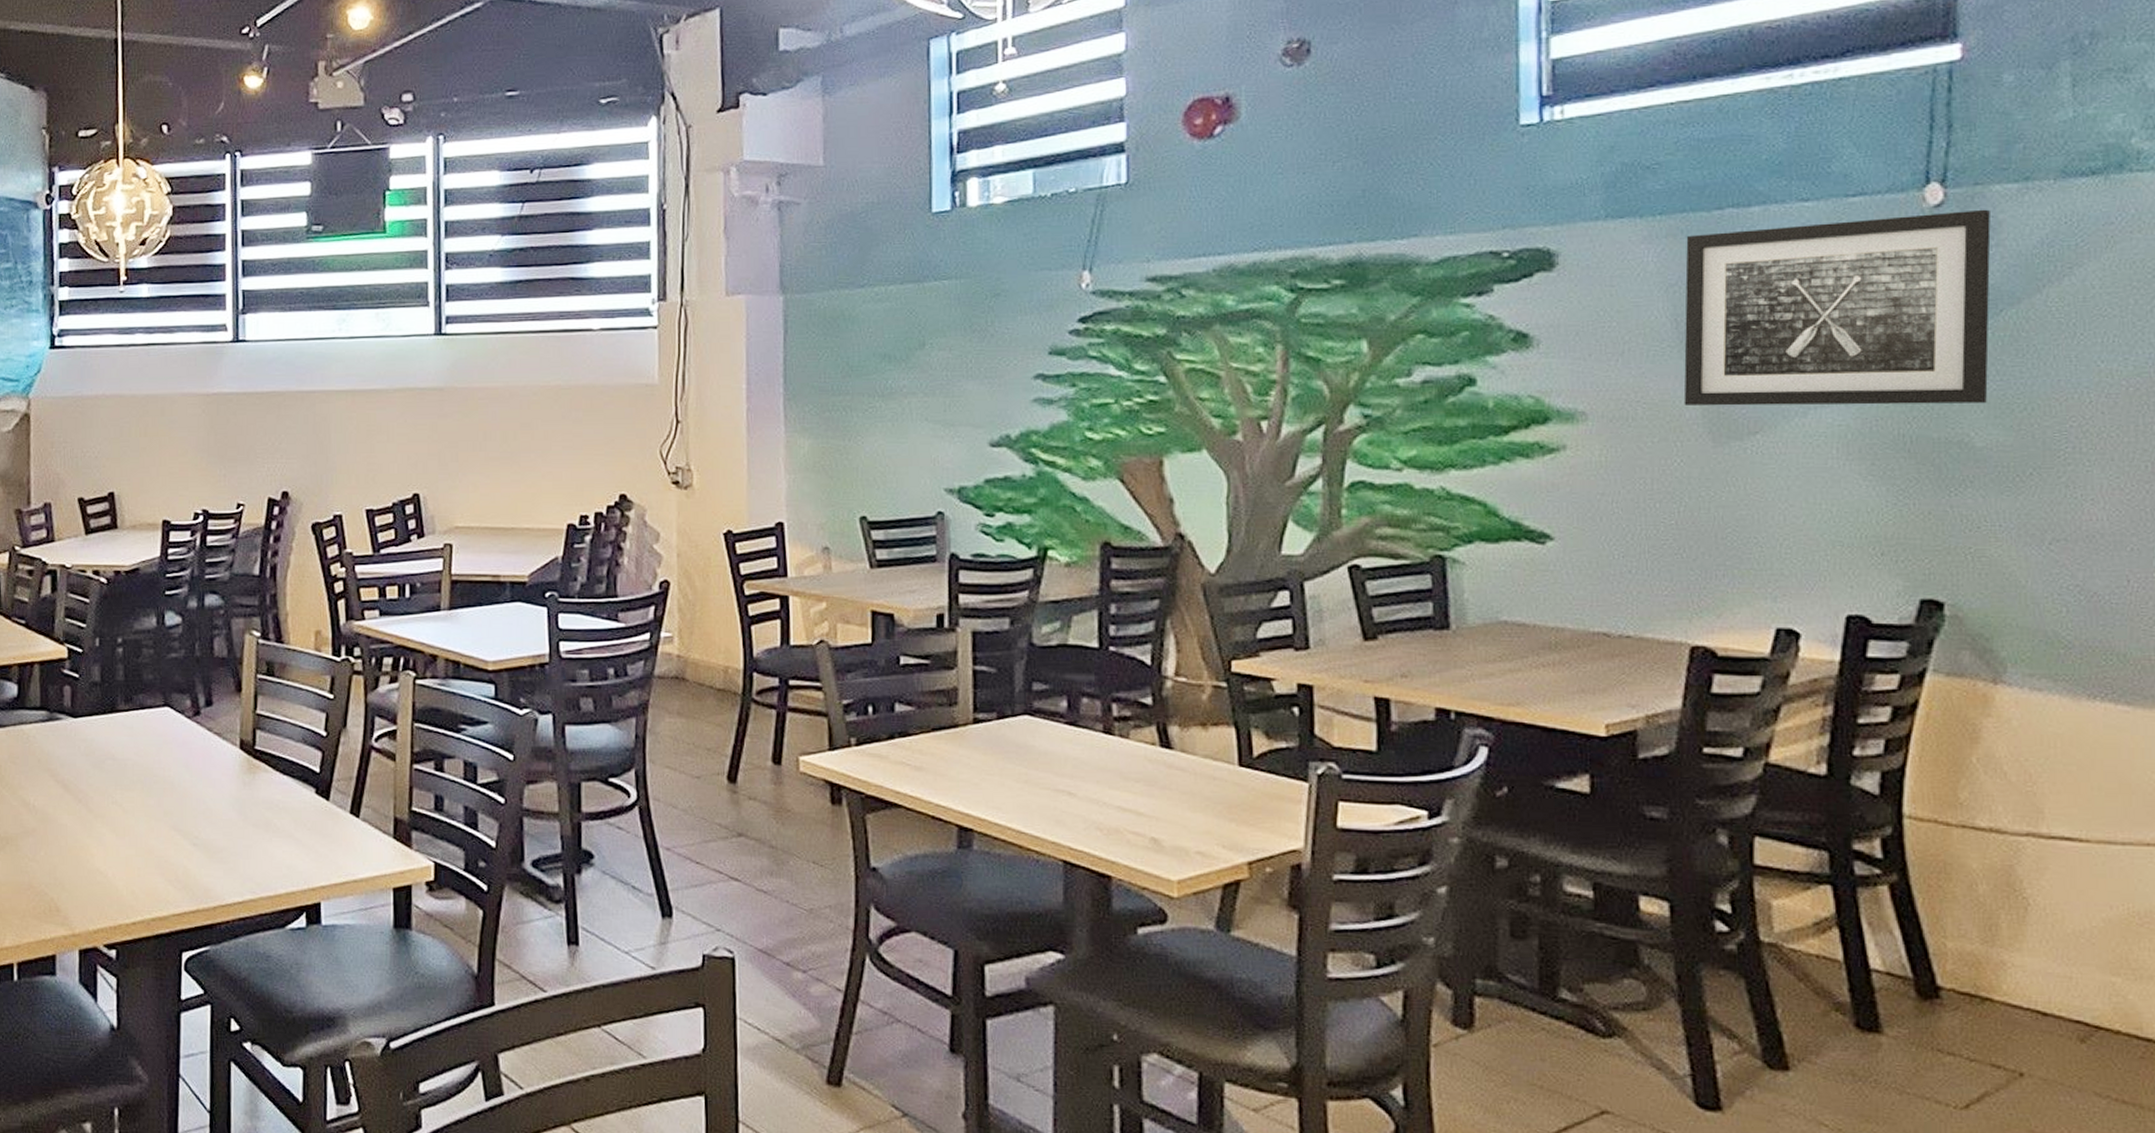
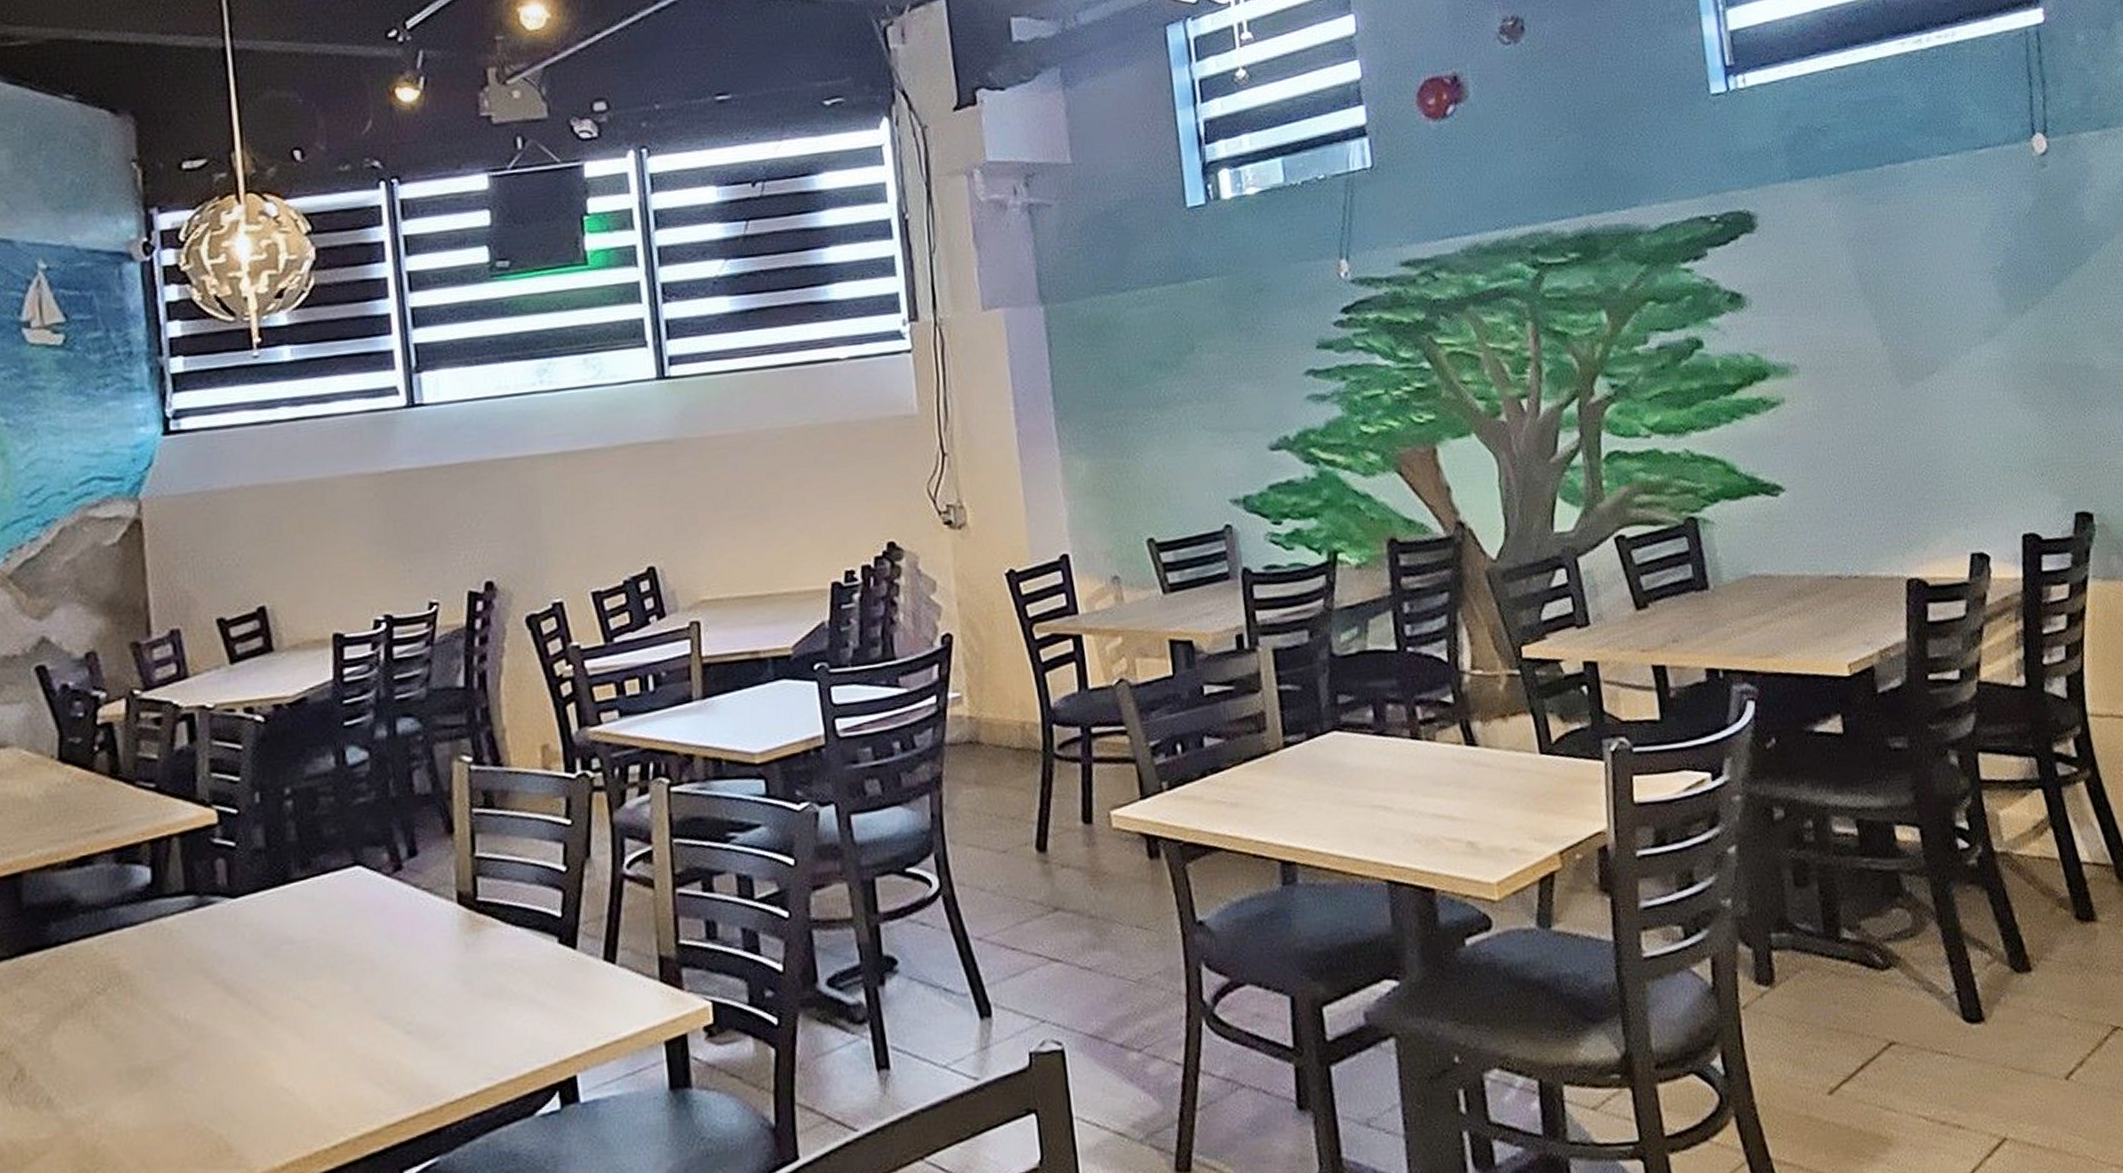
wall art: present [1683,209,1991,406] -> none [1857,155,2101,352]

